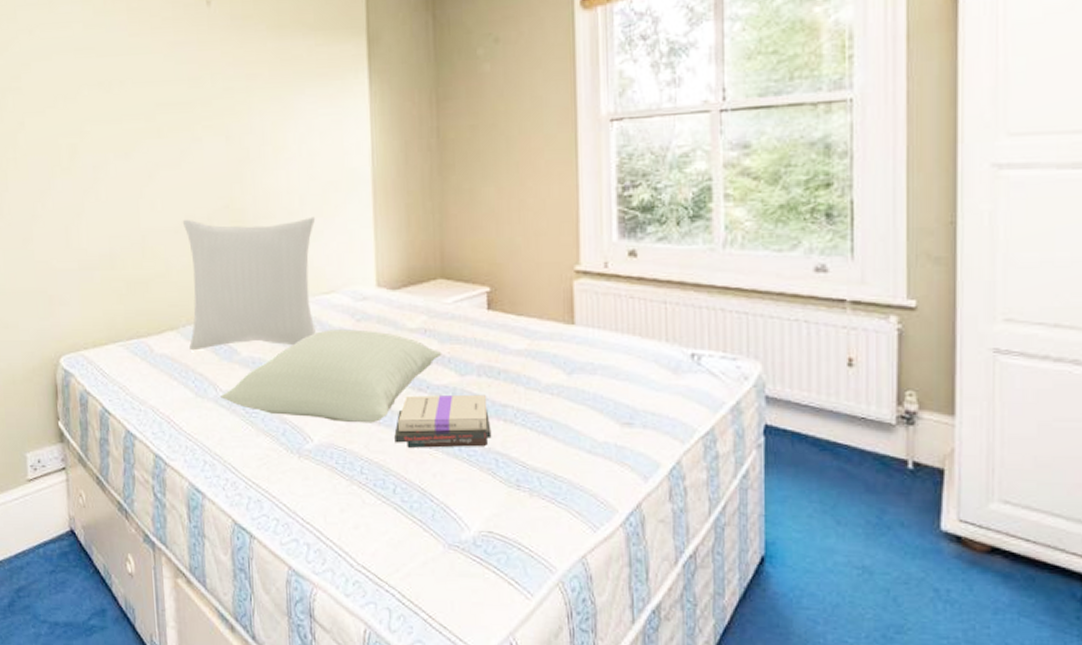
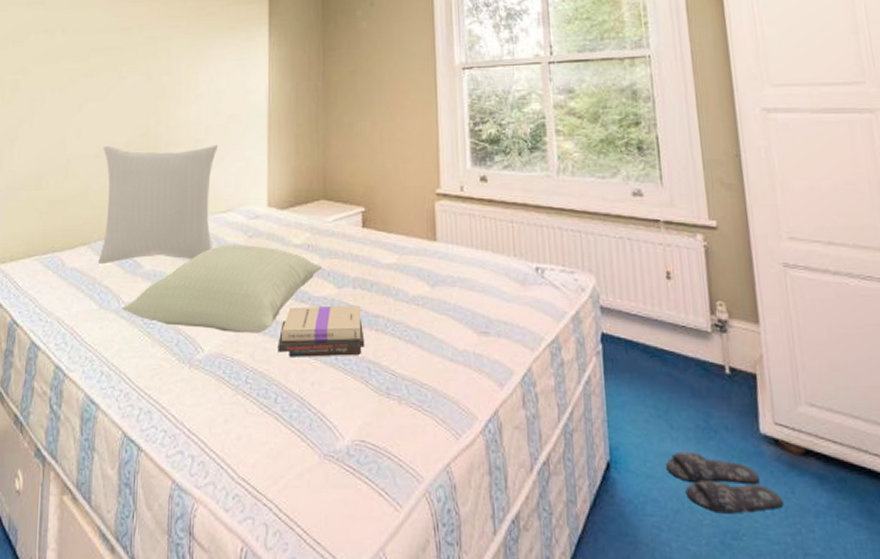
slippers: none [829,547,958,609] -> present [666,451,783,514]

